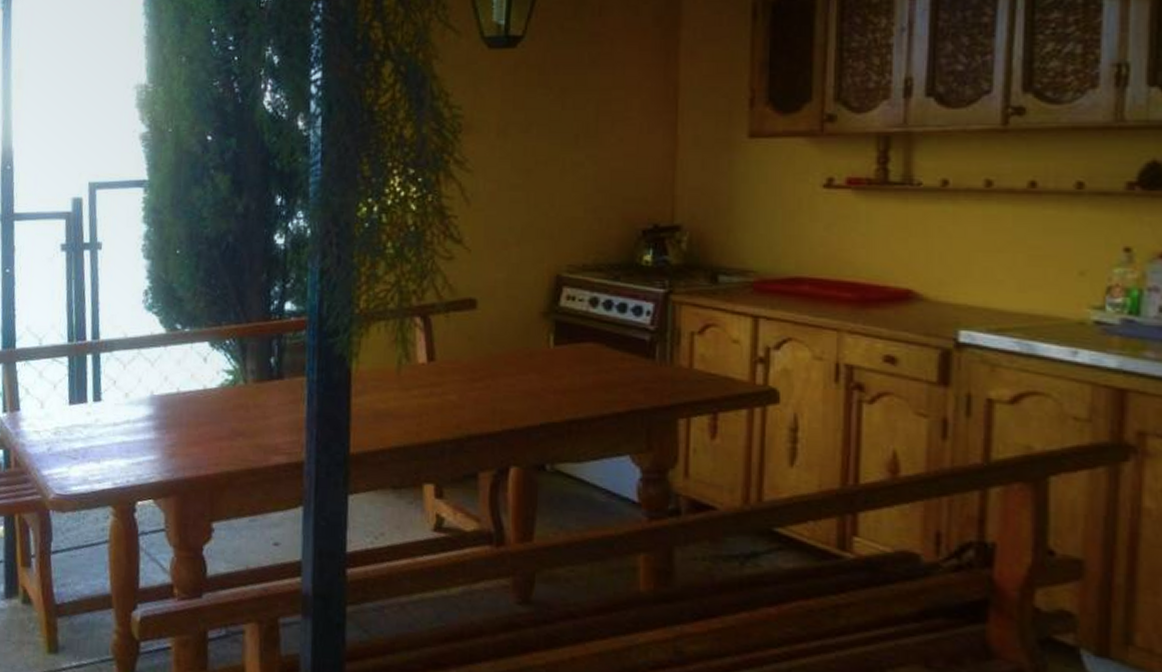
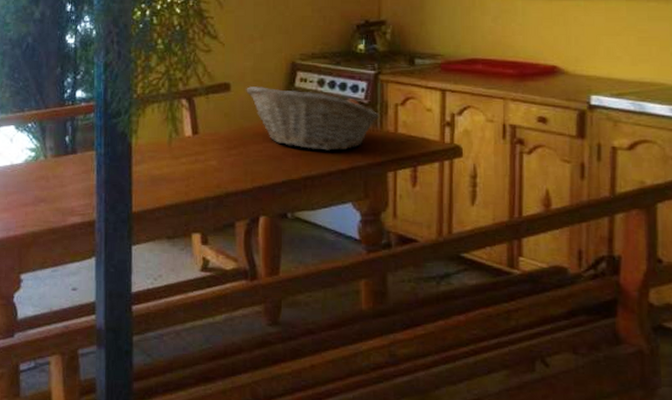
fruit basket: none [496,304,670,389] -> present [246,86,380,151]

